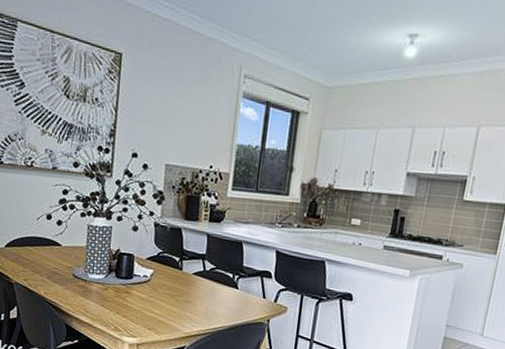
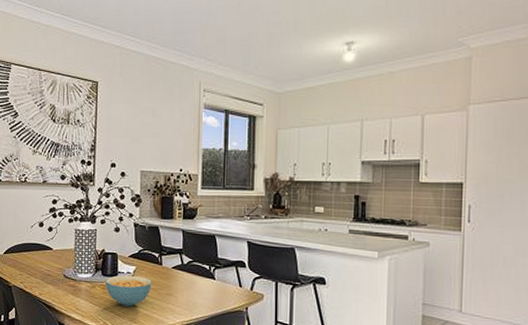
cereal bowl: none [118,278,170,312] -> present [105,275,152,307]

